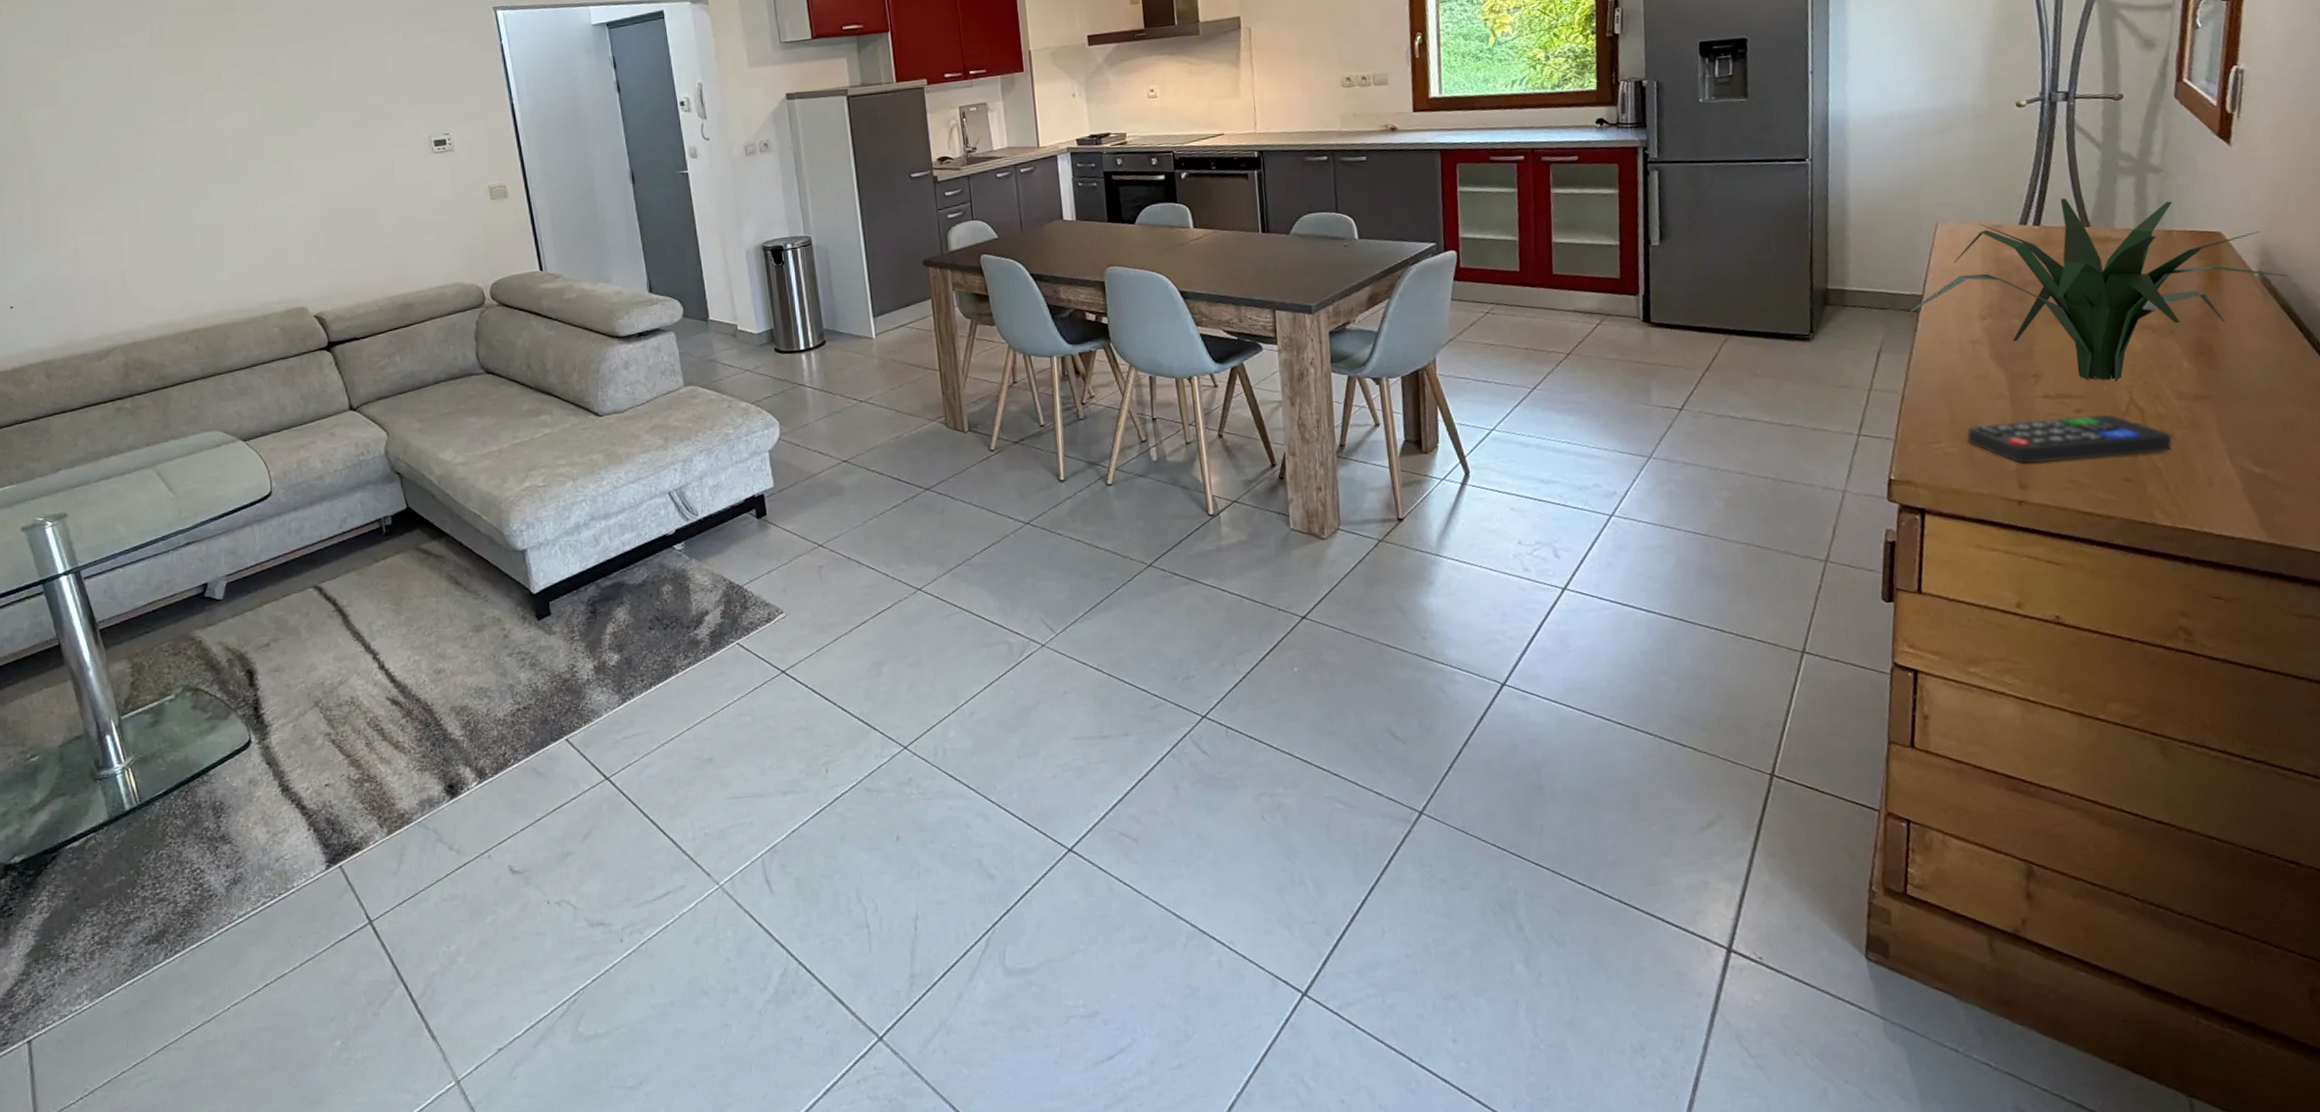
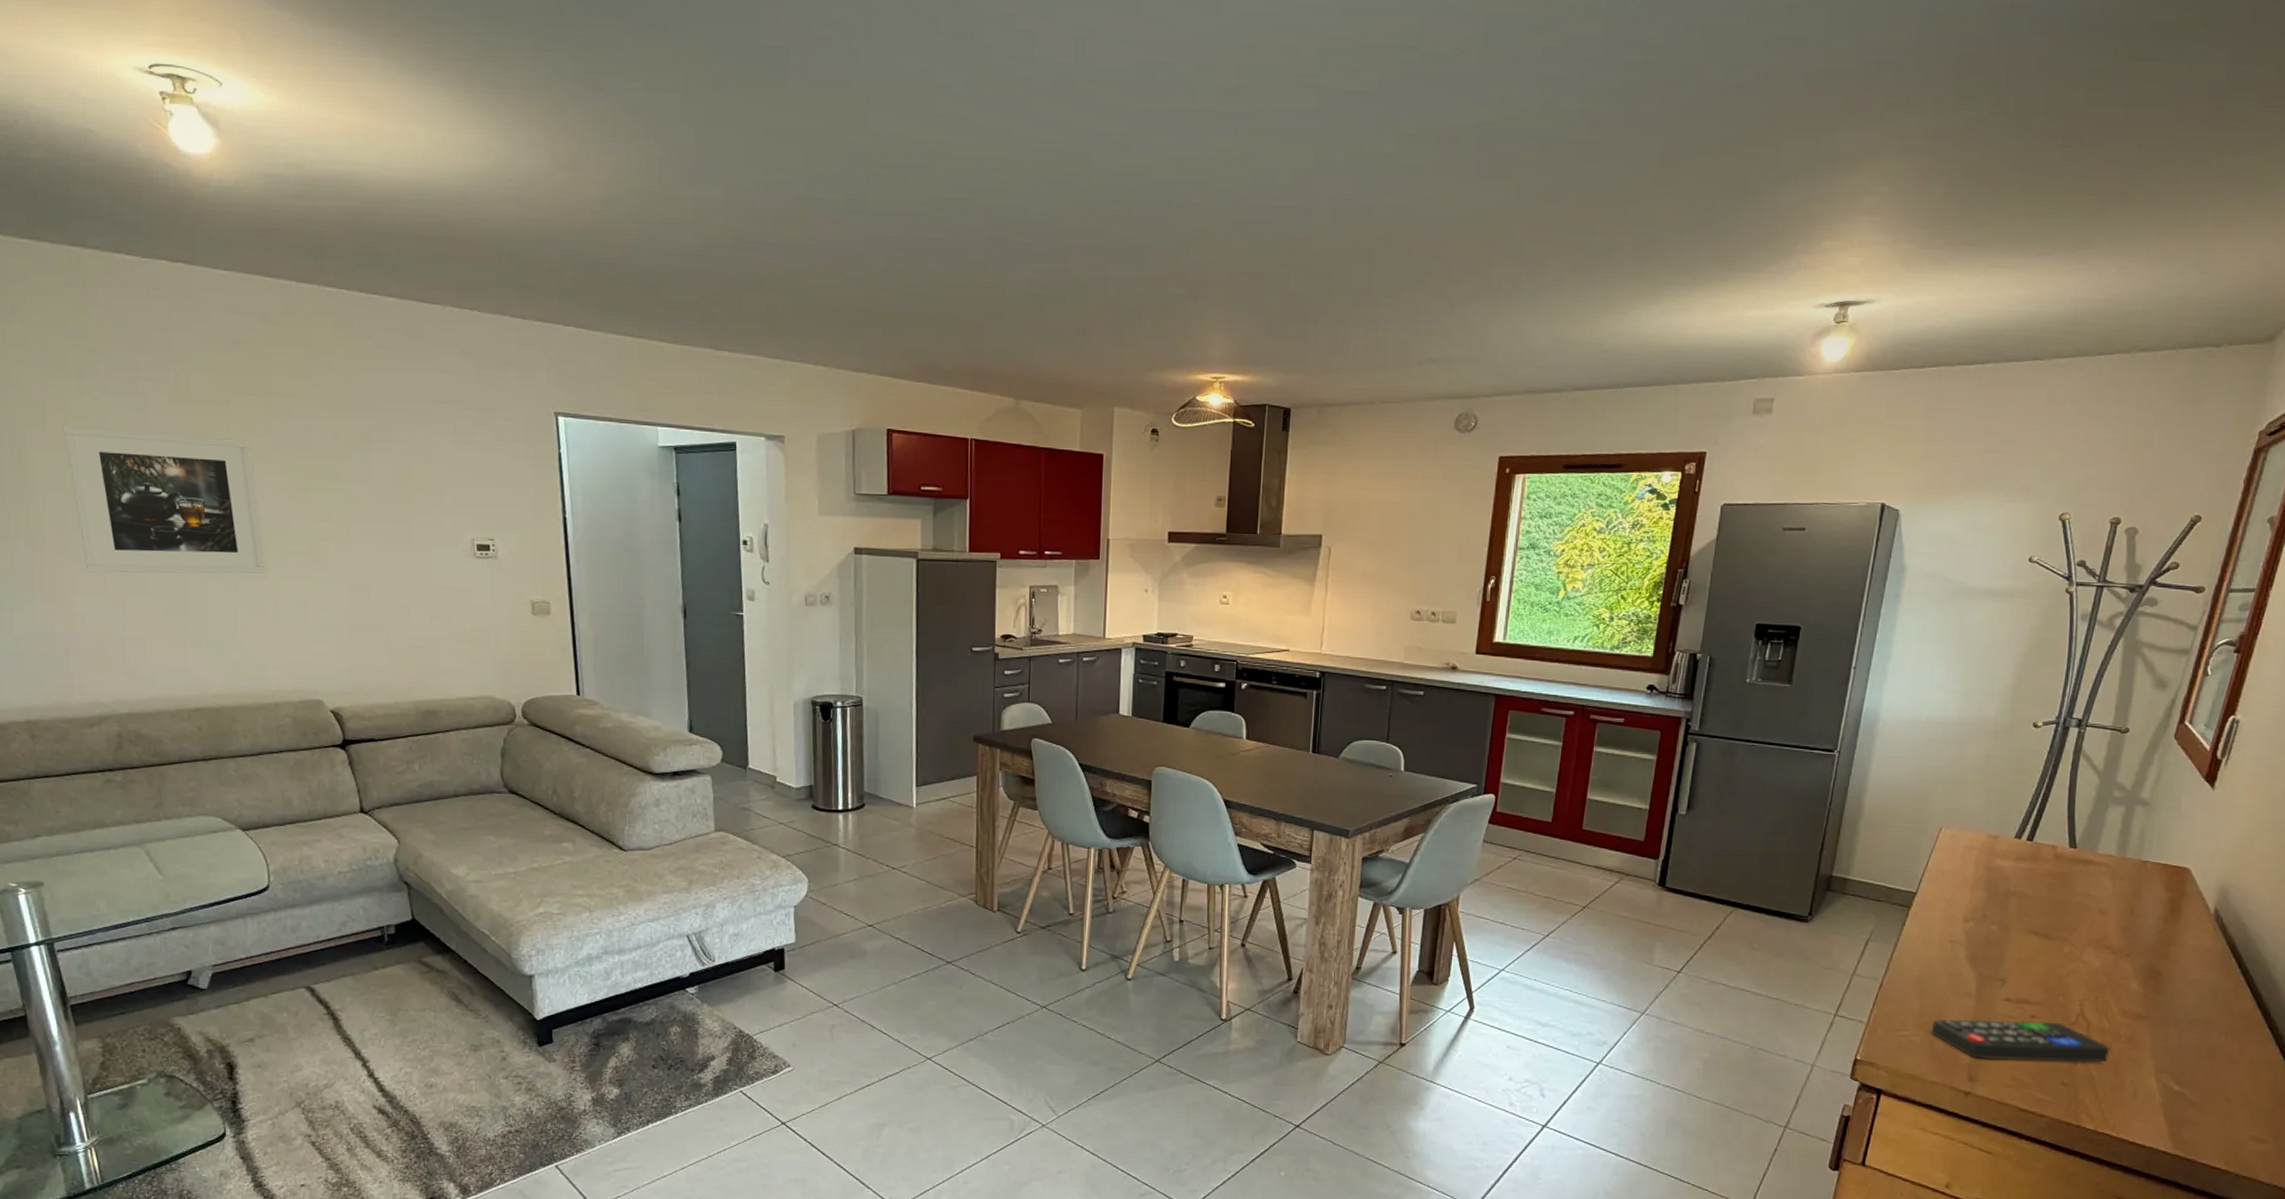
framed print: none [56,74,246,216] -> present [62,426,267,574]
plant: present [1911,198,2288,383] -> none [1903,819,2239,995]

